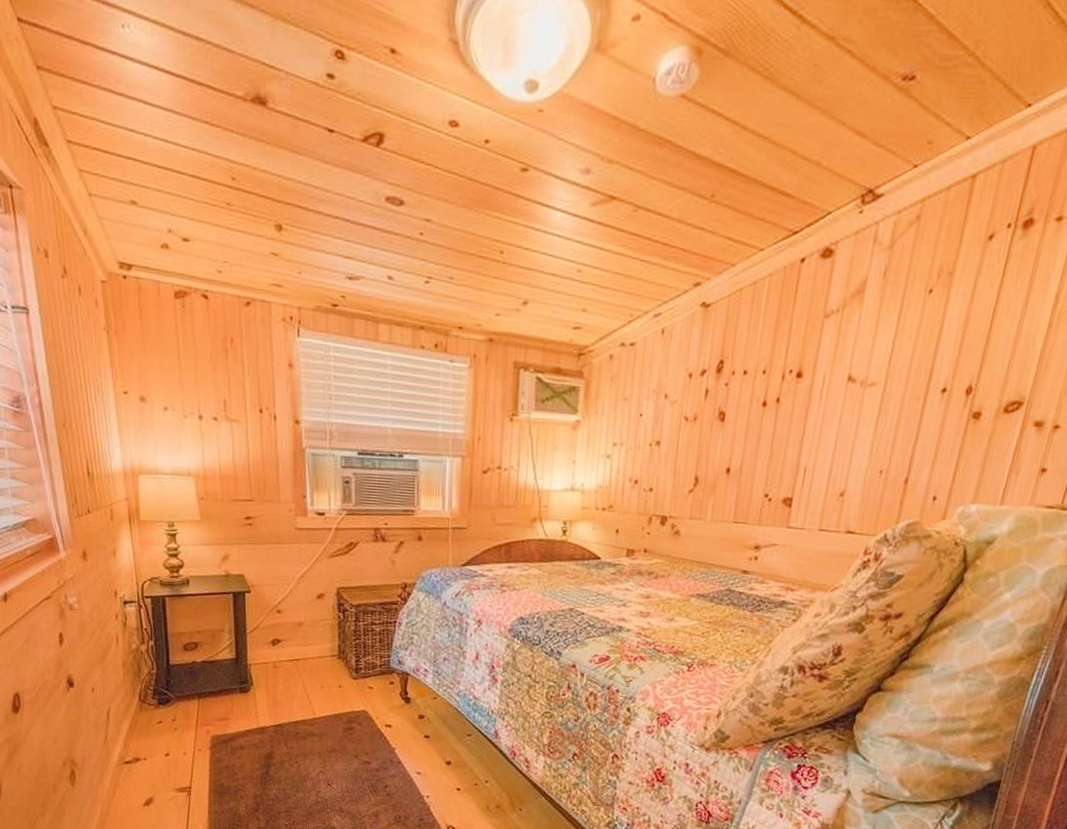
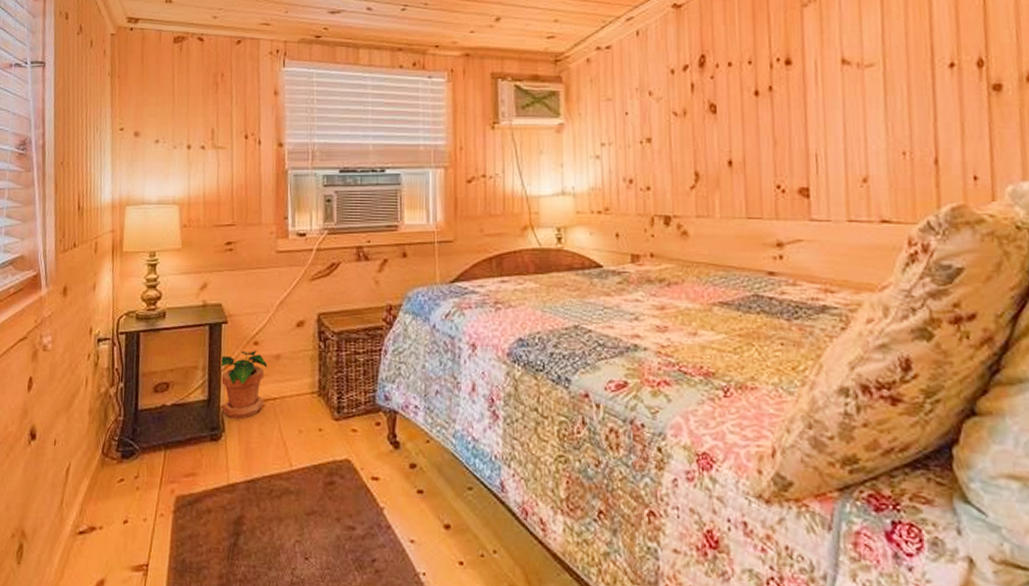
potted plant: none [245,617,291,675] -> present [219,350,268,419]

